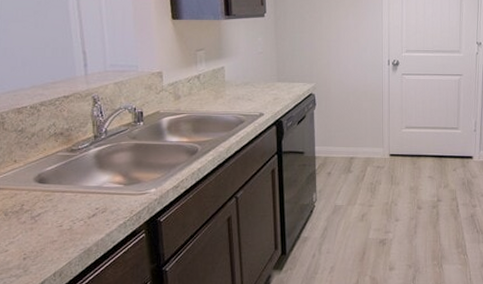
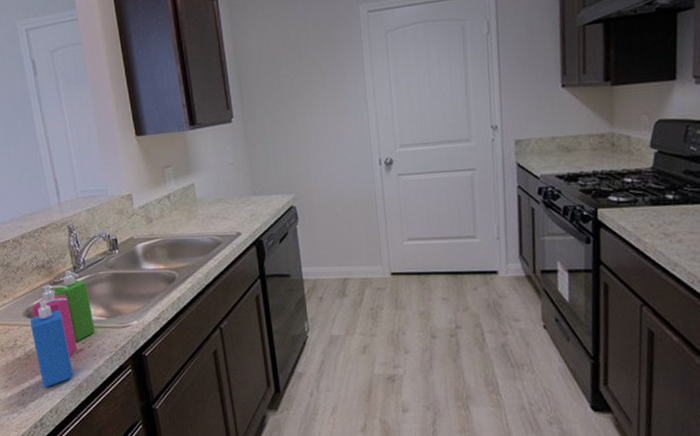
soap dispenser: none [40,138,111,252] -> present [30,269,95,388]

